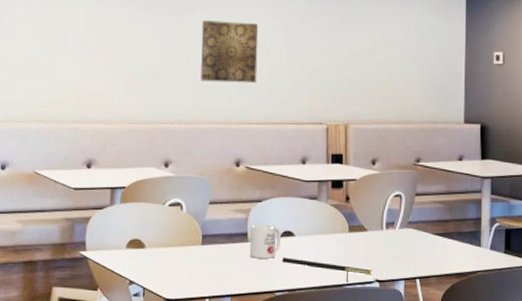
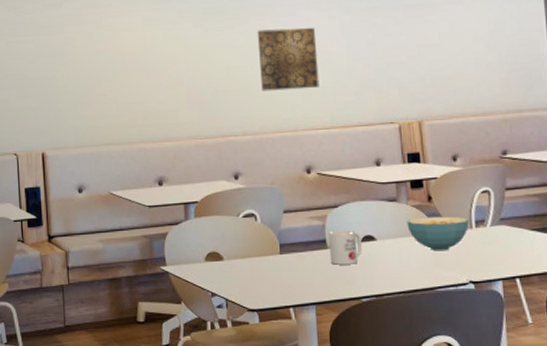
notepad: present [282,257,372,282] -> none [365,262,465,285]
cereal bowl: none [324,216,381,250] -> present [406,216,469,251]

